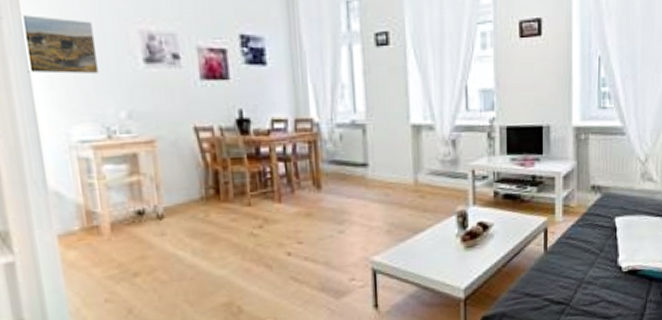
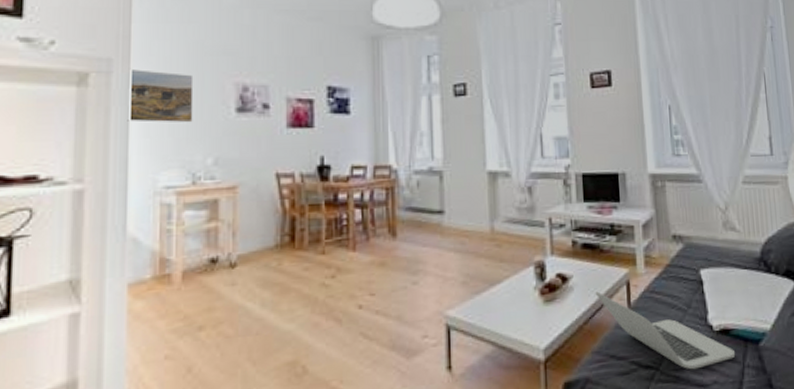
laptop: none [514,238,640,305] -> present [595,291,736,370]

